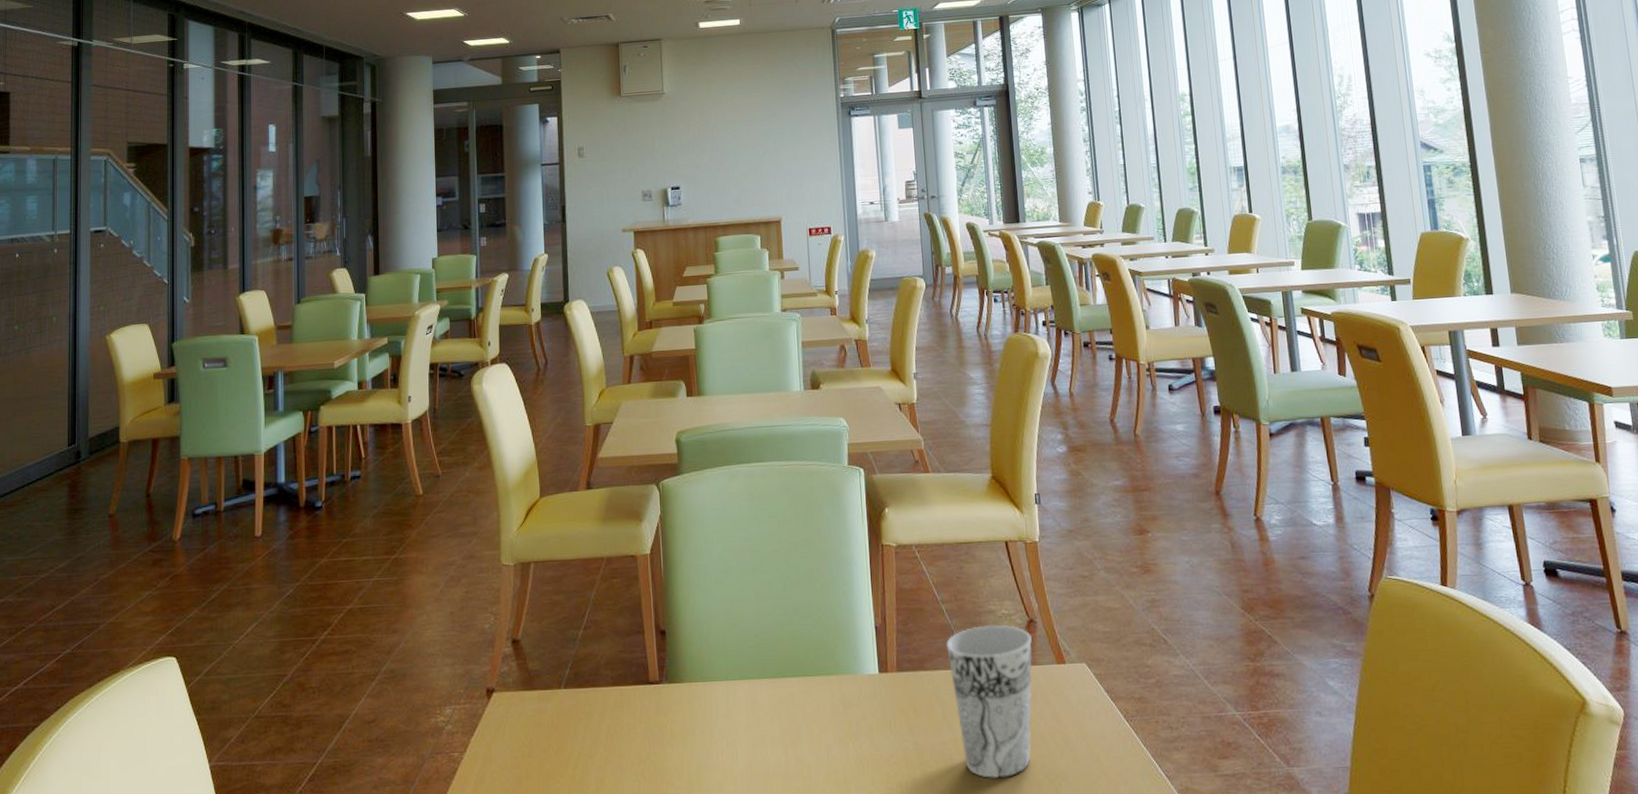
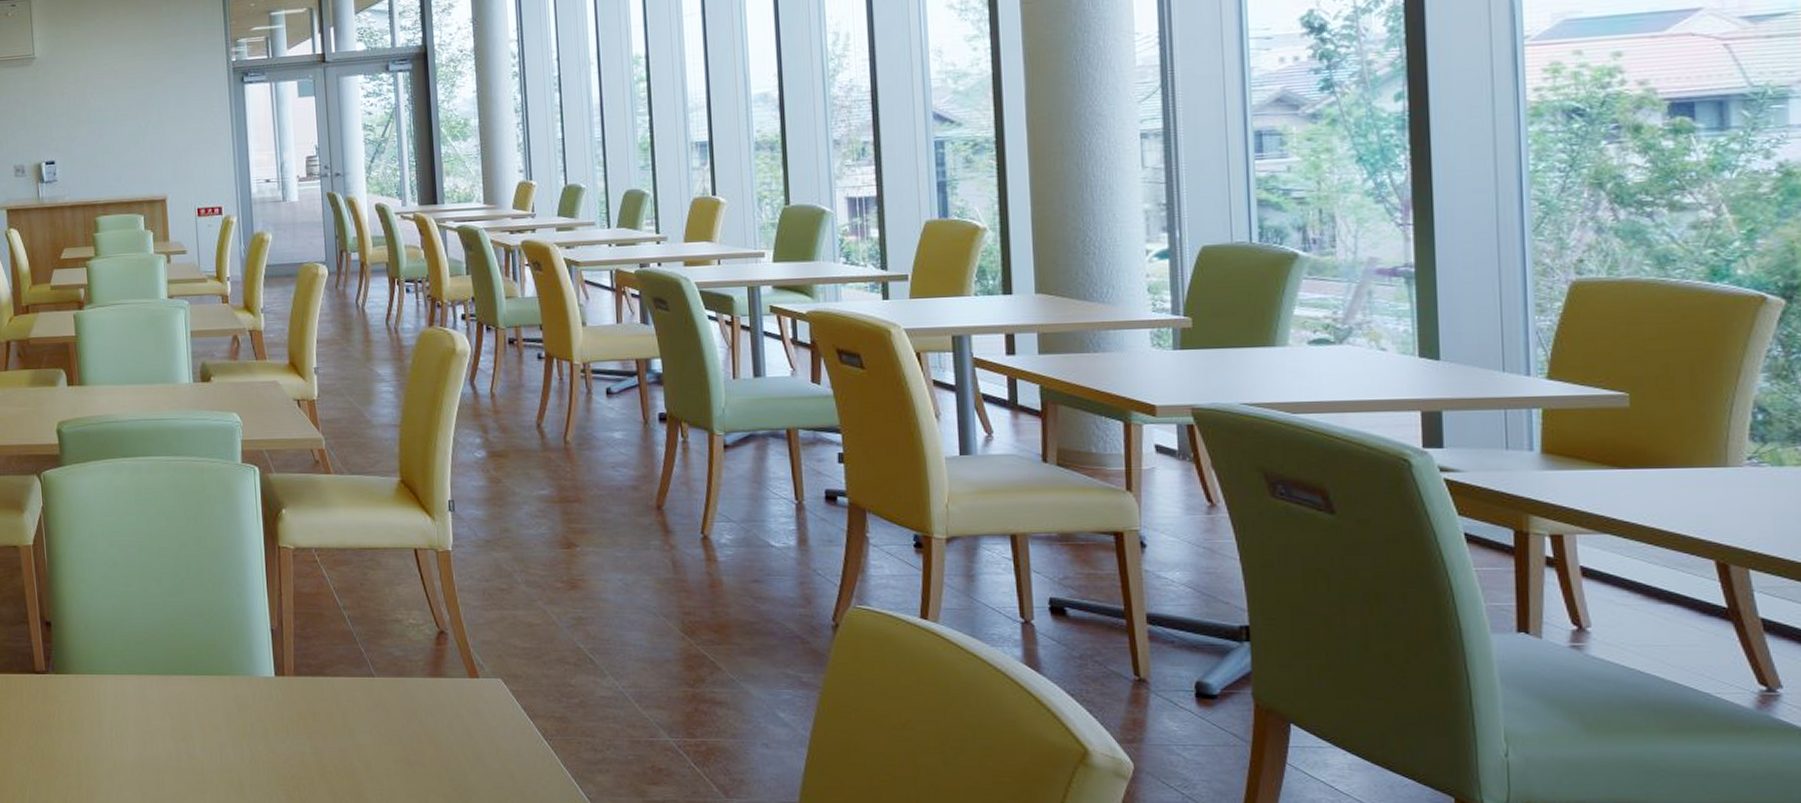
cup: present [946,625,1033,779] -> none [348,634,443,789]

